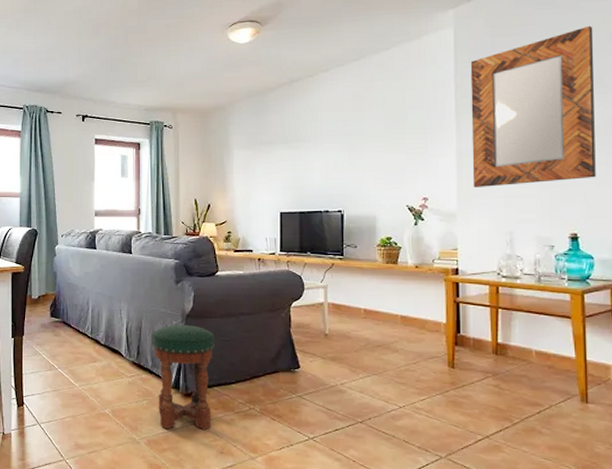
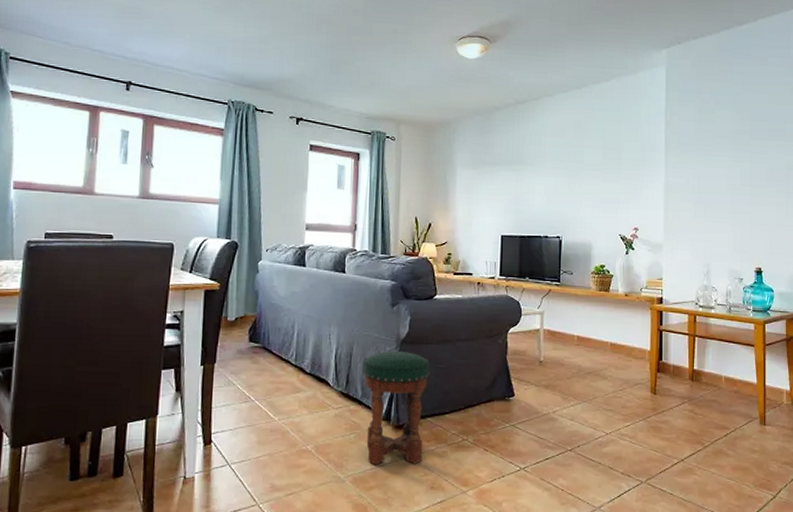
home mirror: present [470,25,596,187] -> none [677,78,779,221]

